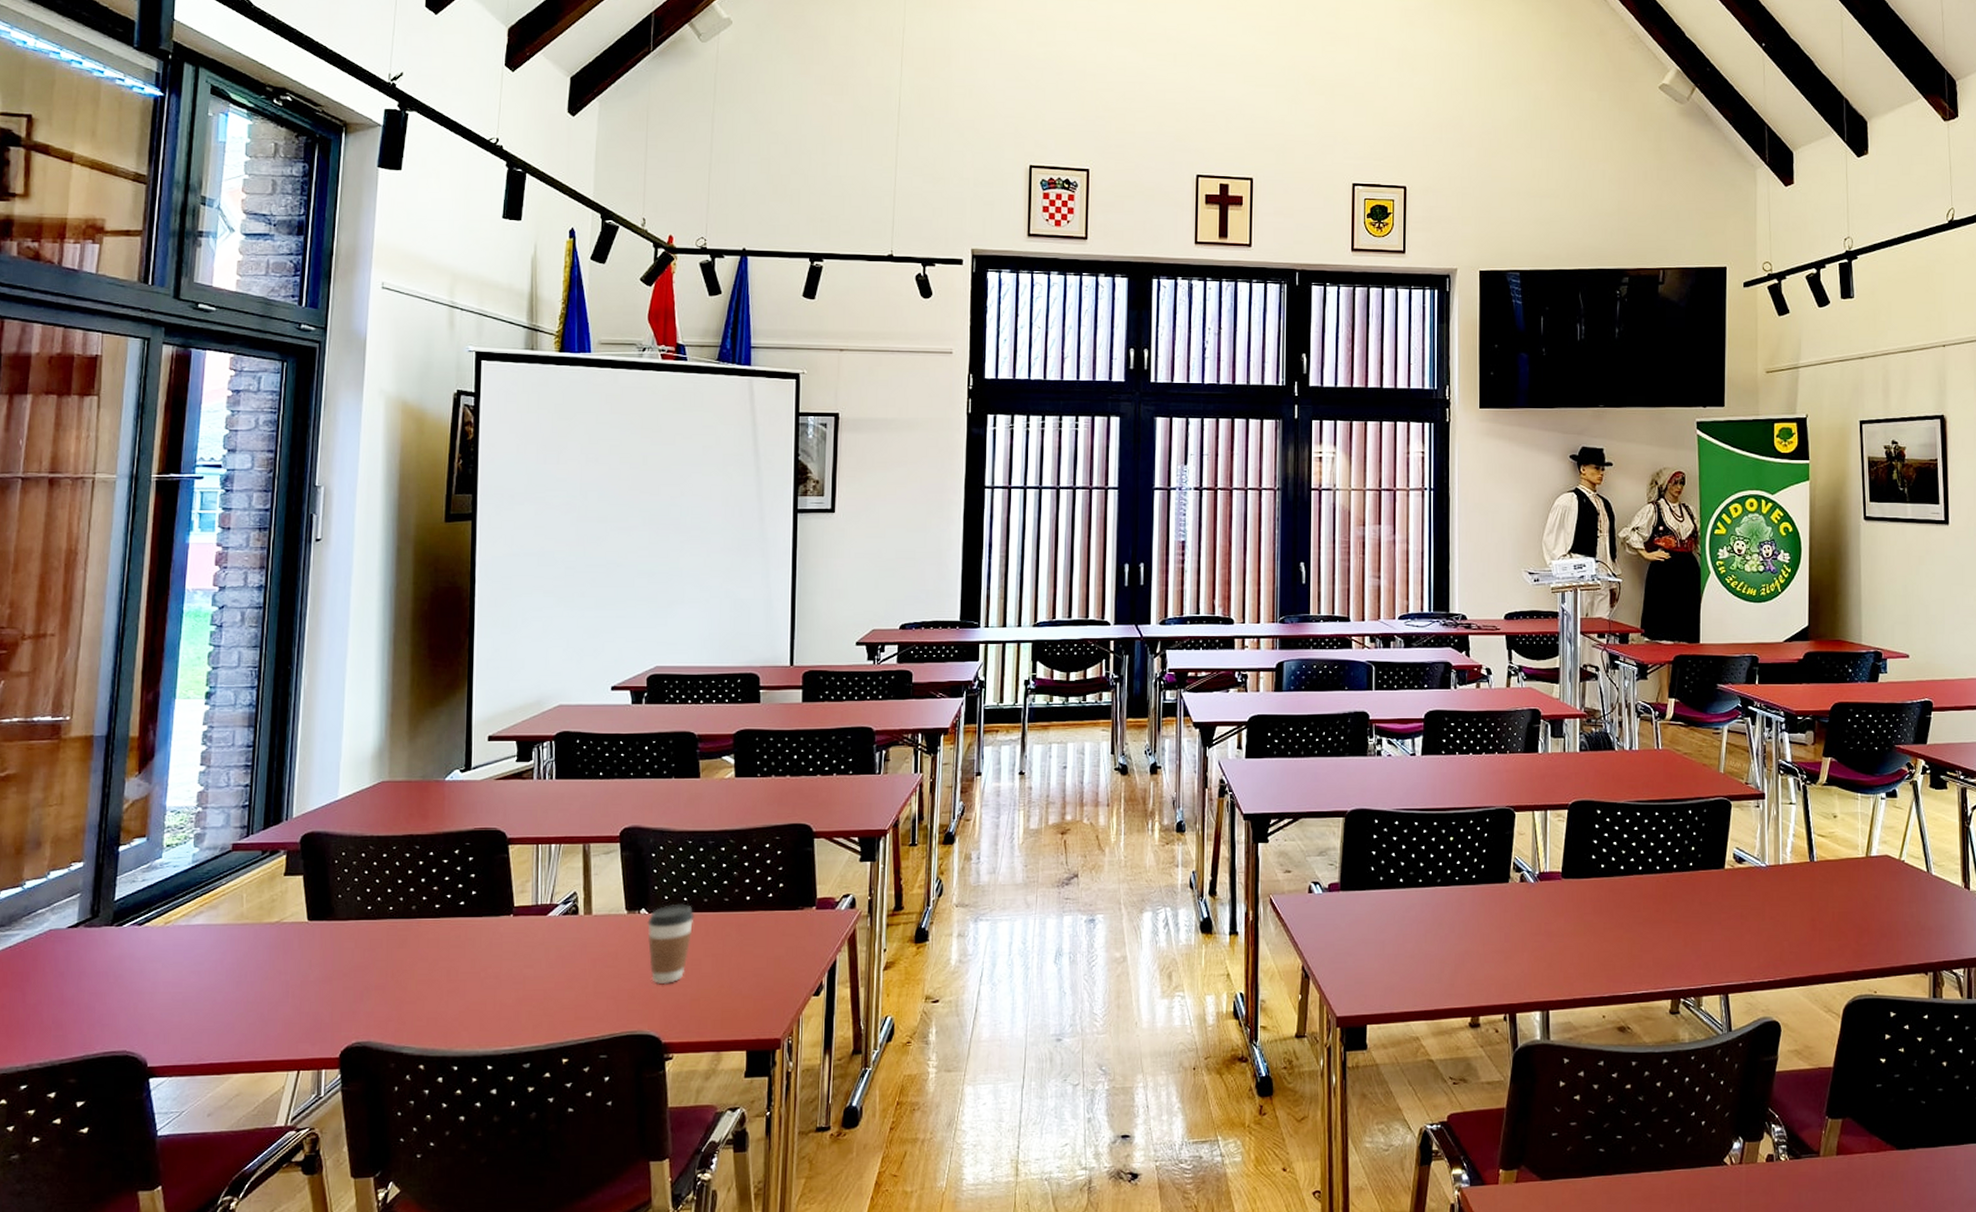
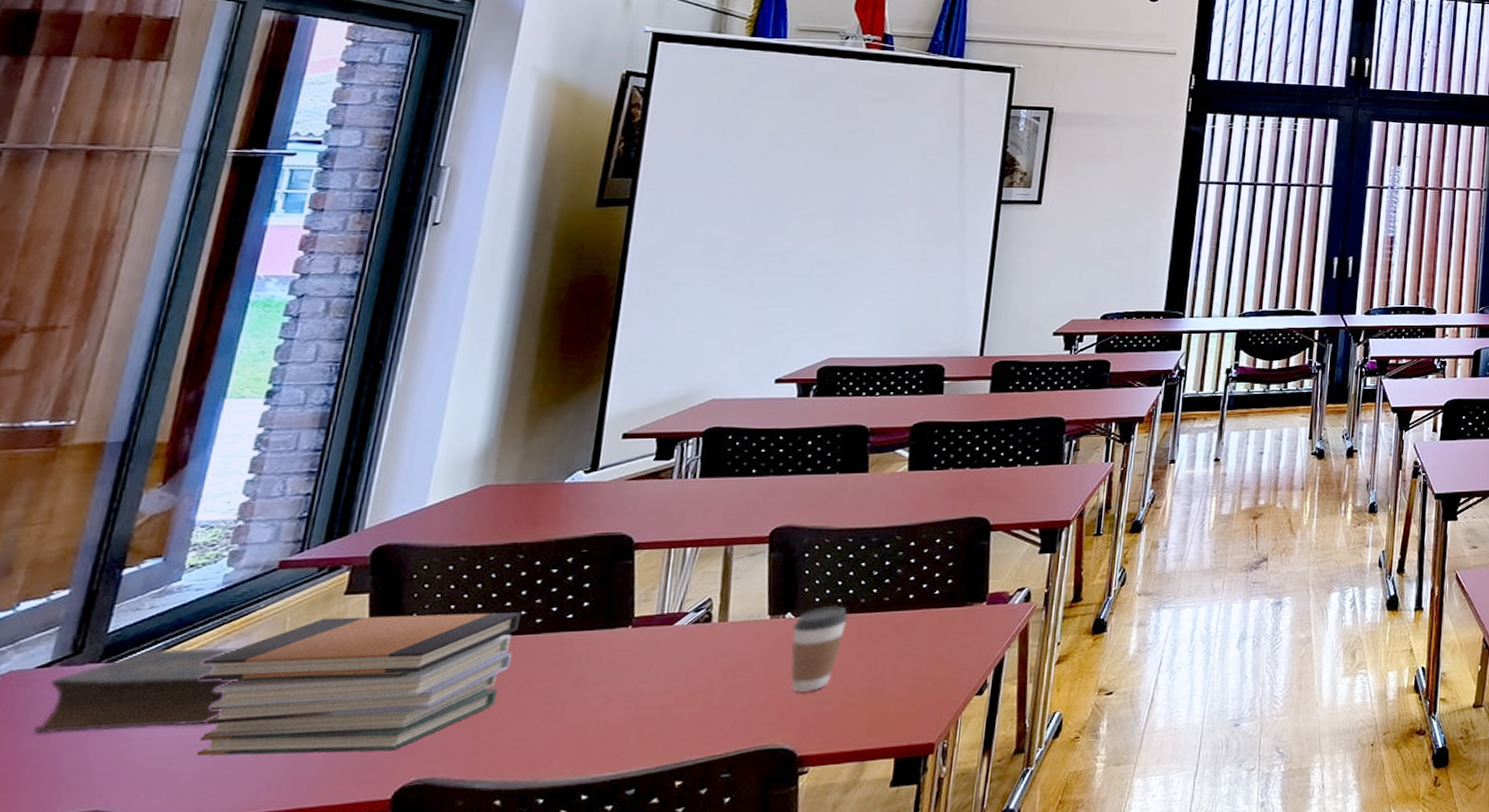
book: none [73,917,213,984] -> present [35,647,238,734]
book stack: none [184,896,422,1016] -> present [195,612,520,756]

